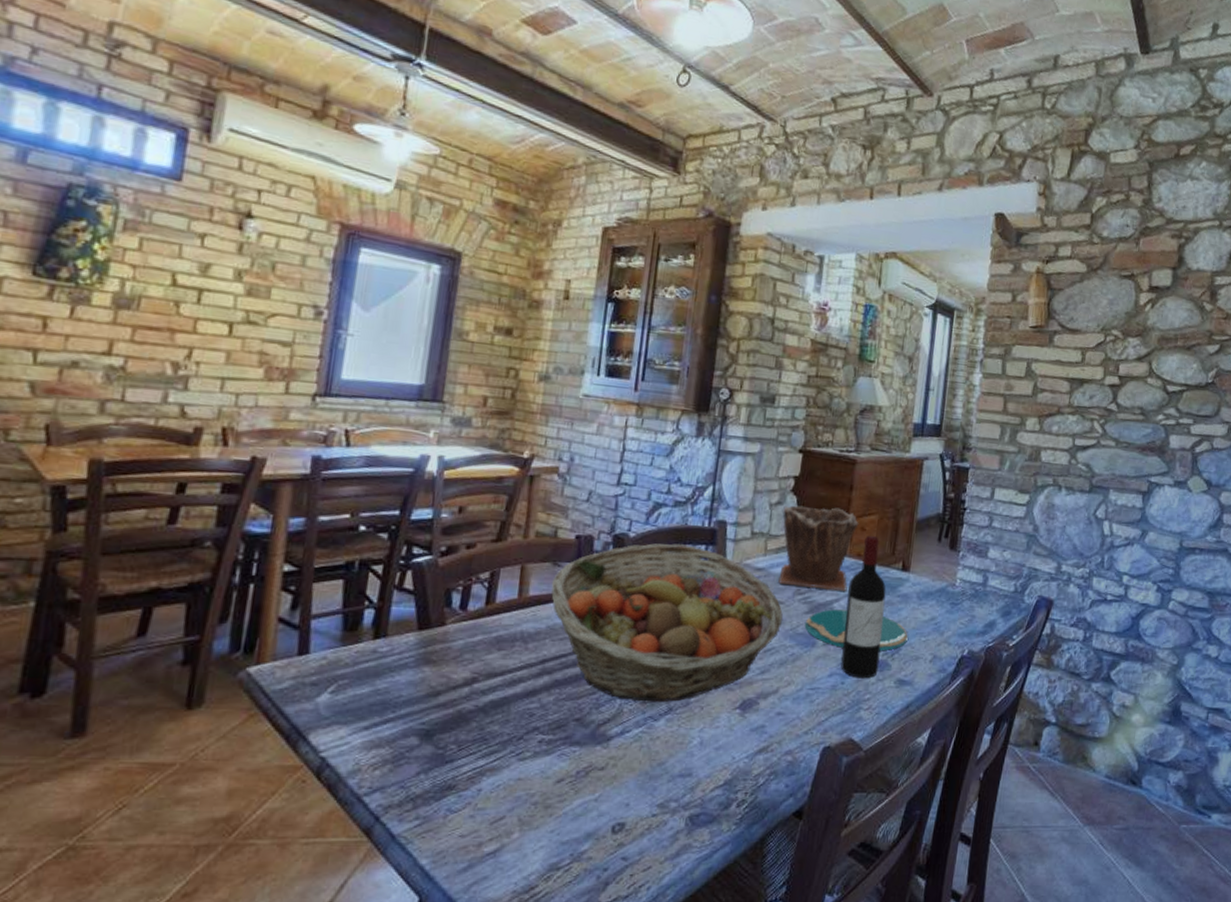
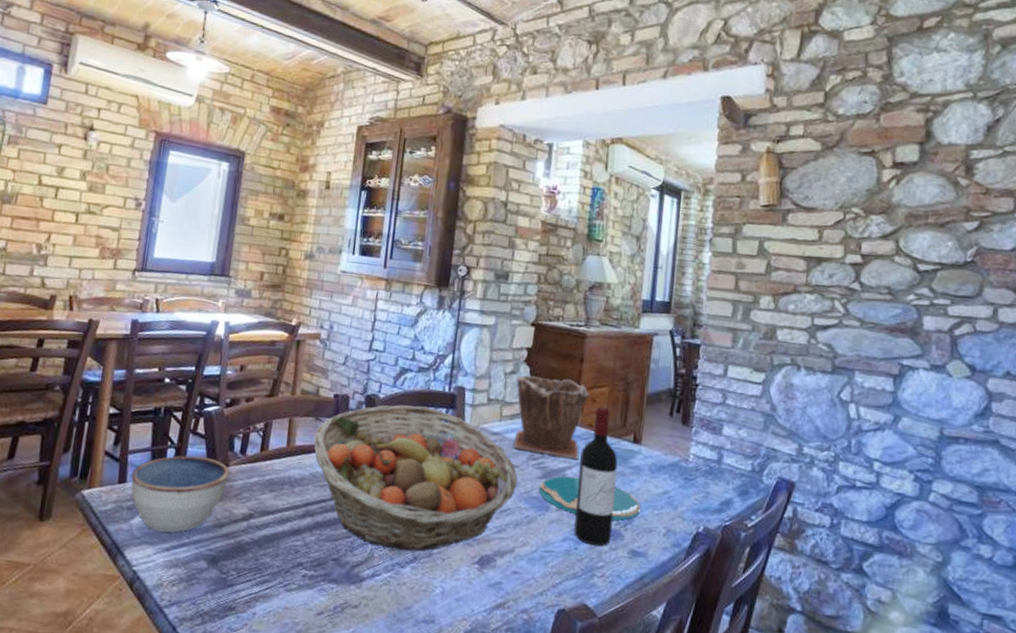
bowl: none [314,615,446,709] -> present [130,455,229,533]

